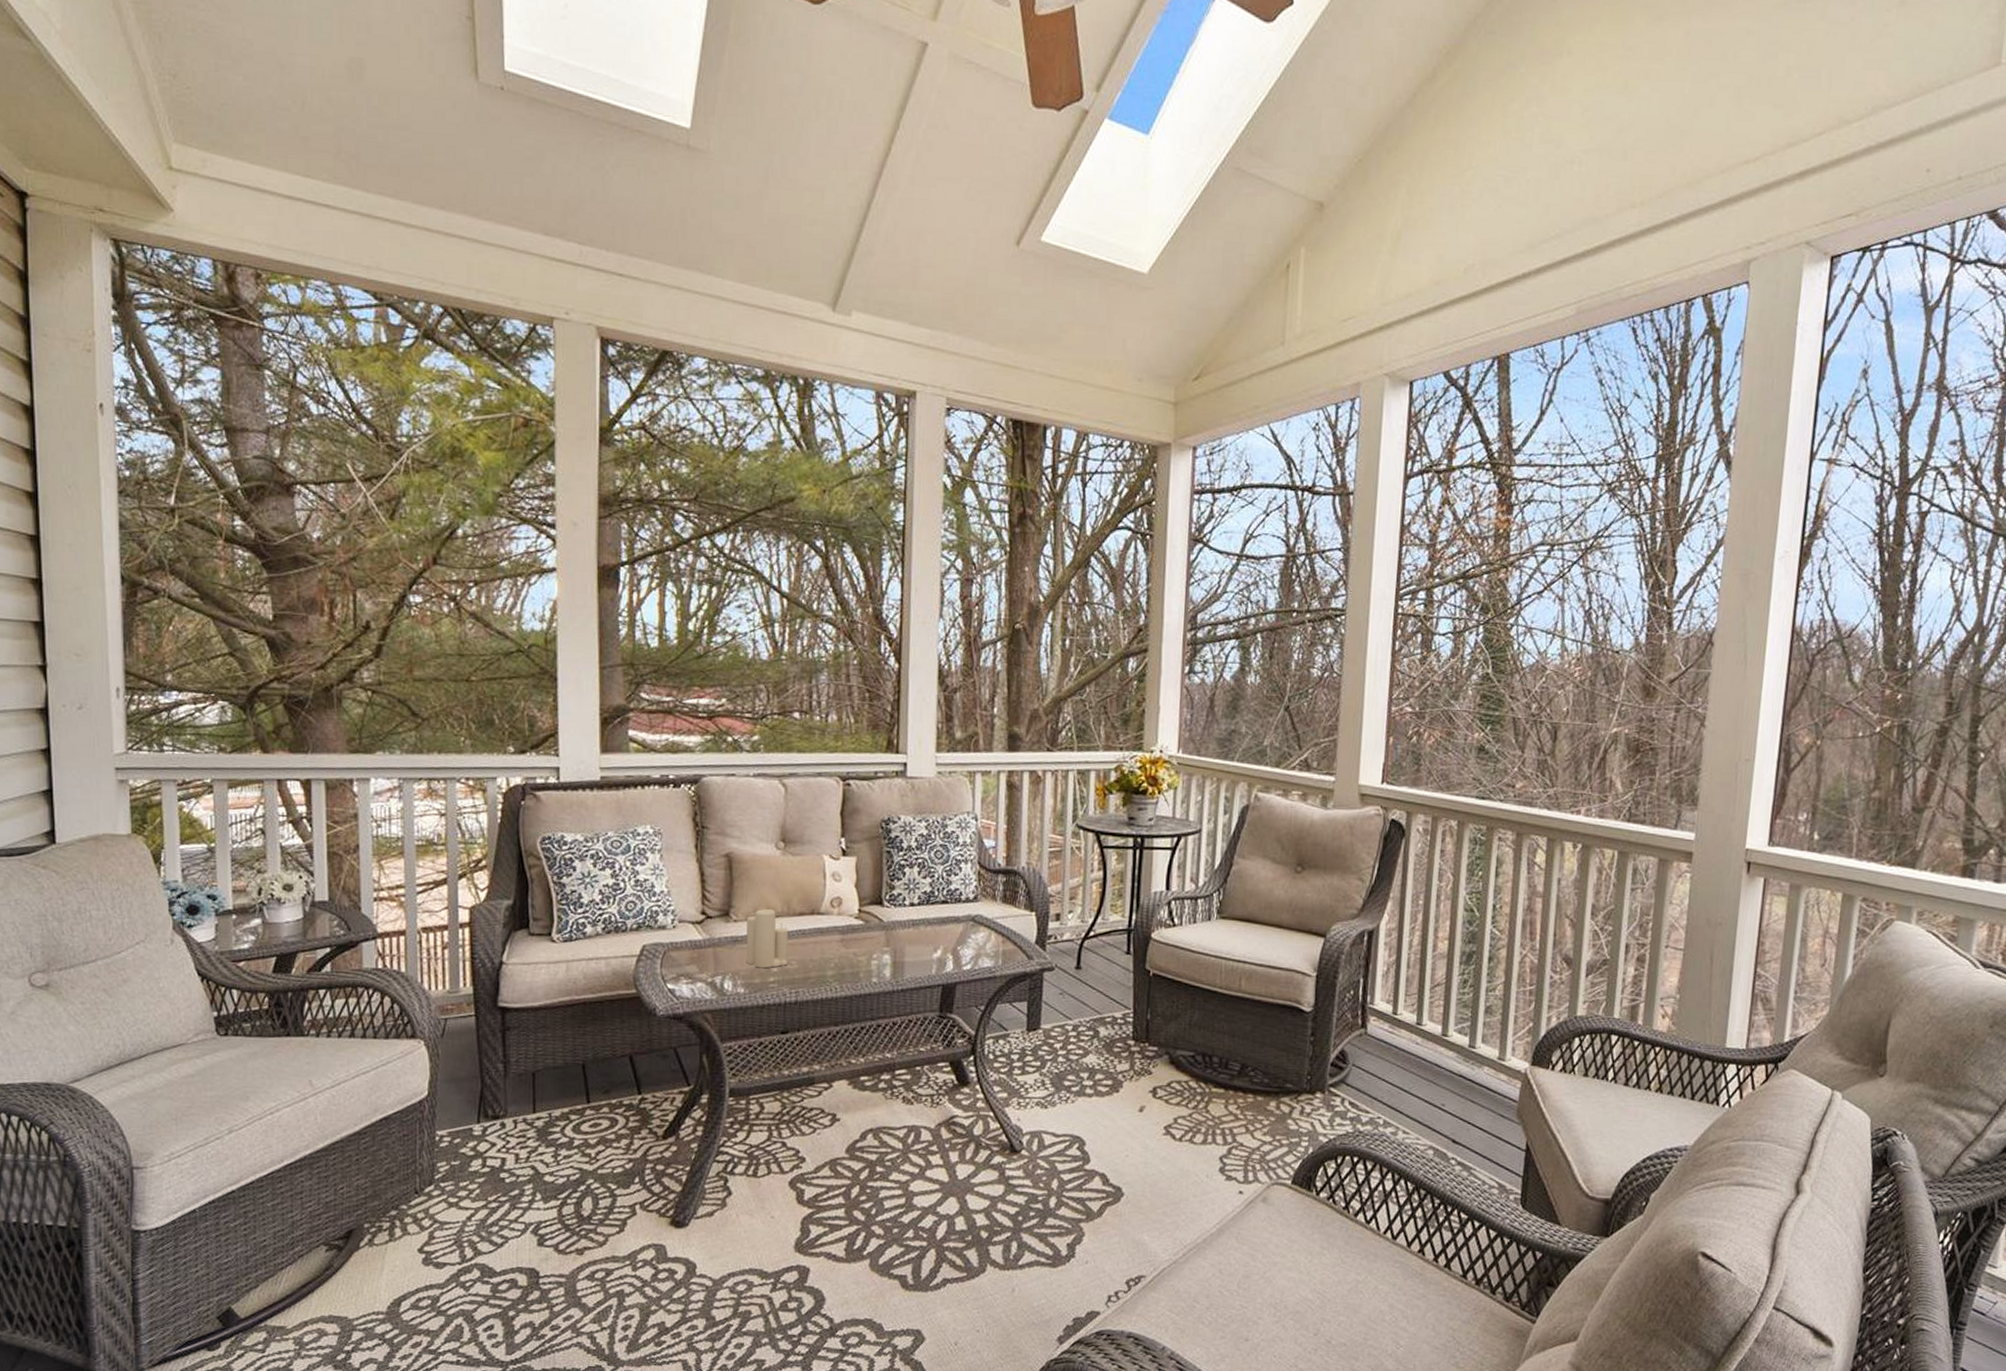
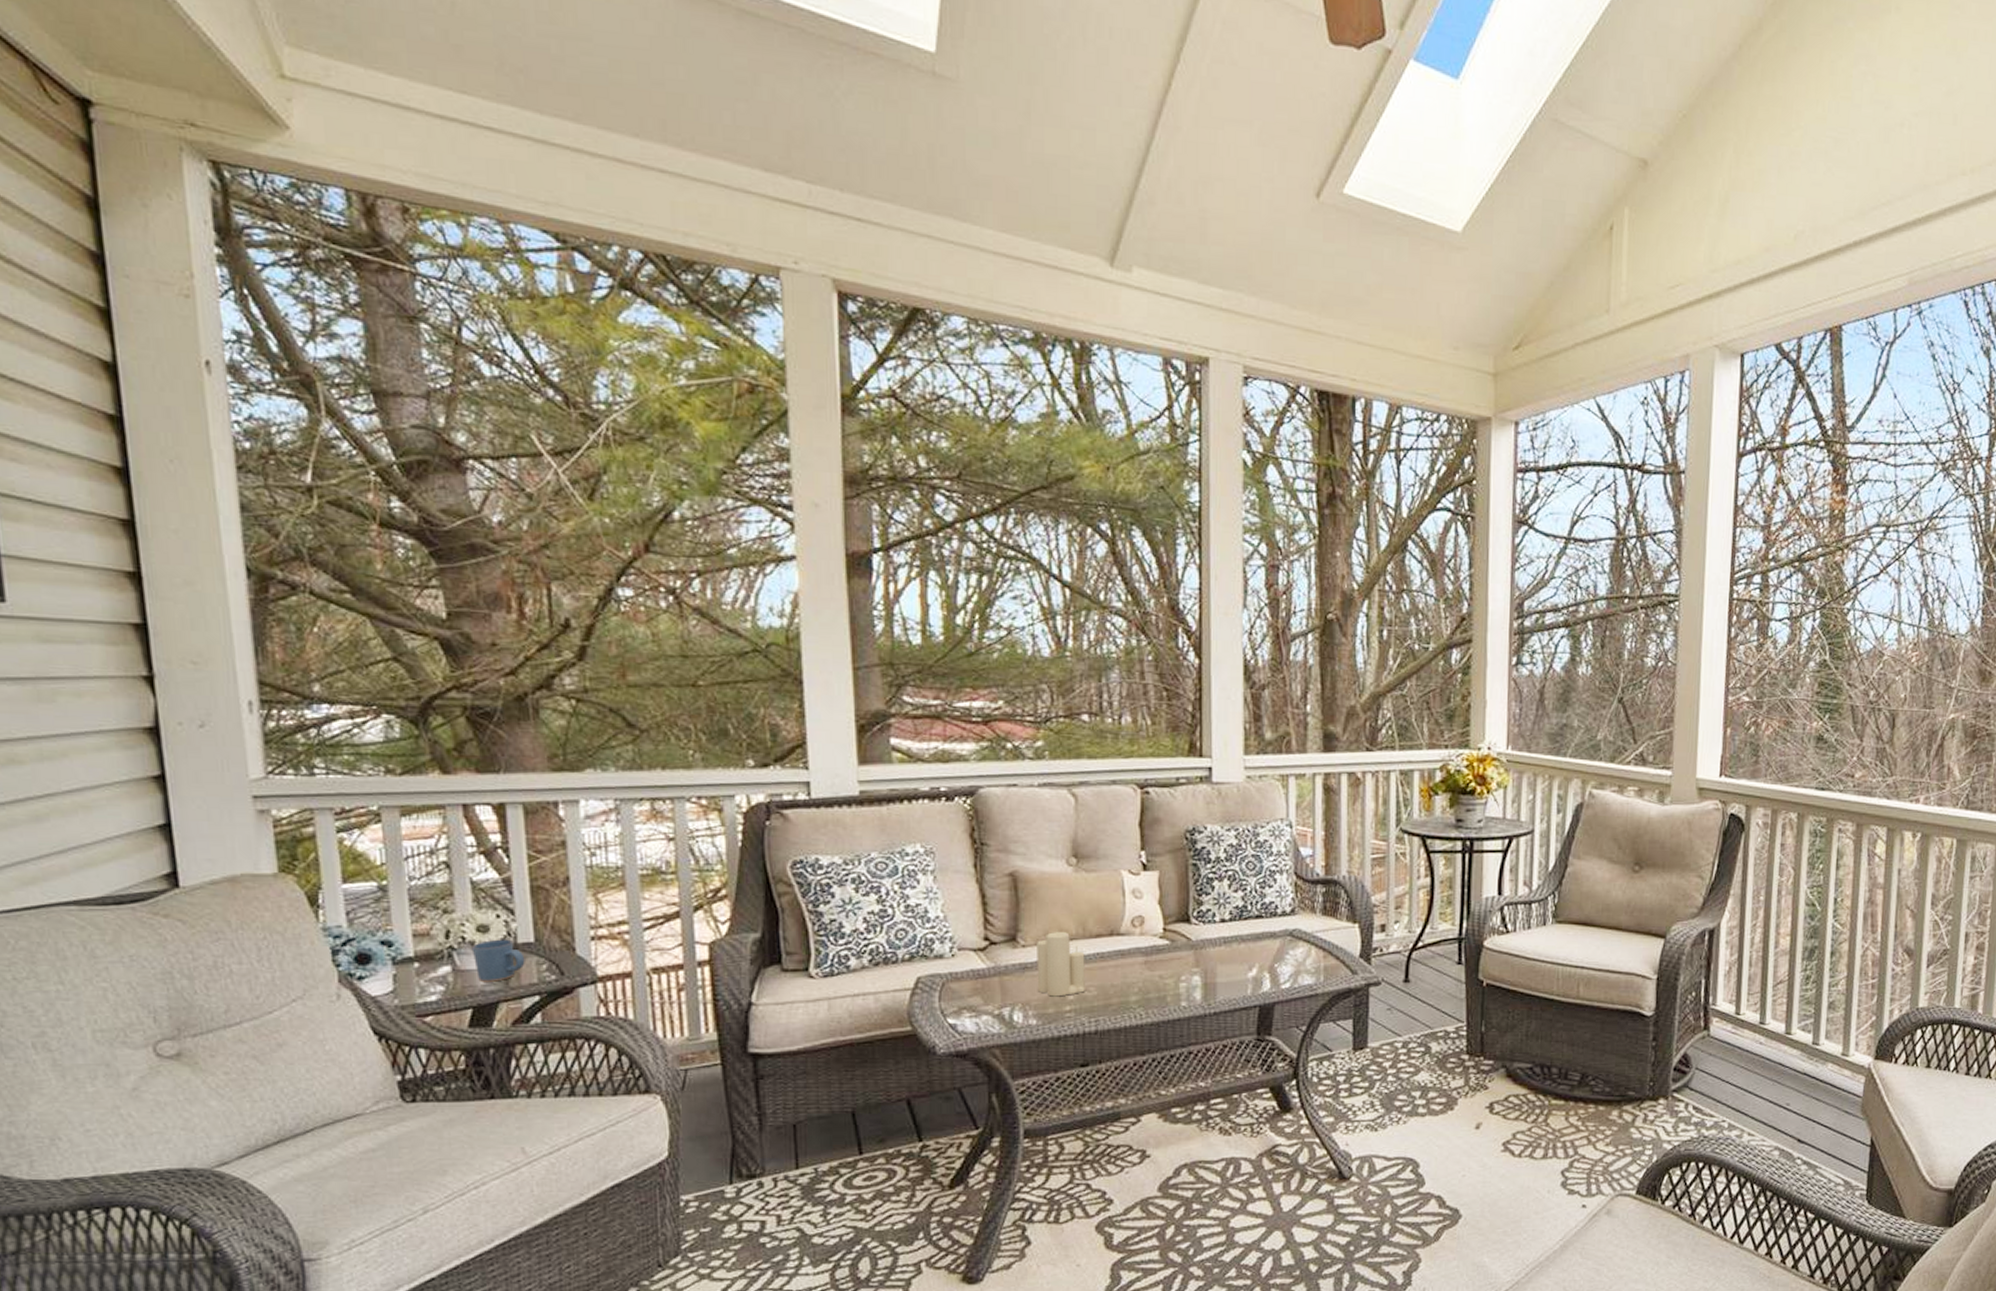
mug: none [278,897,320,934] -> present [471,939,525,982]

